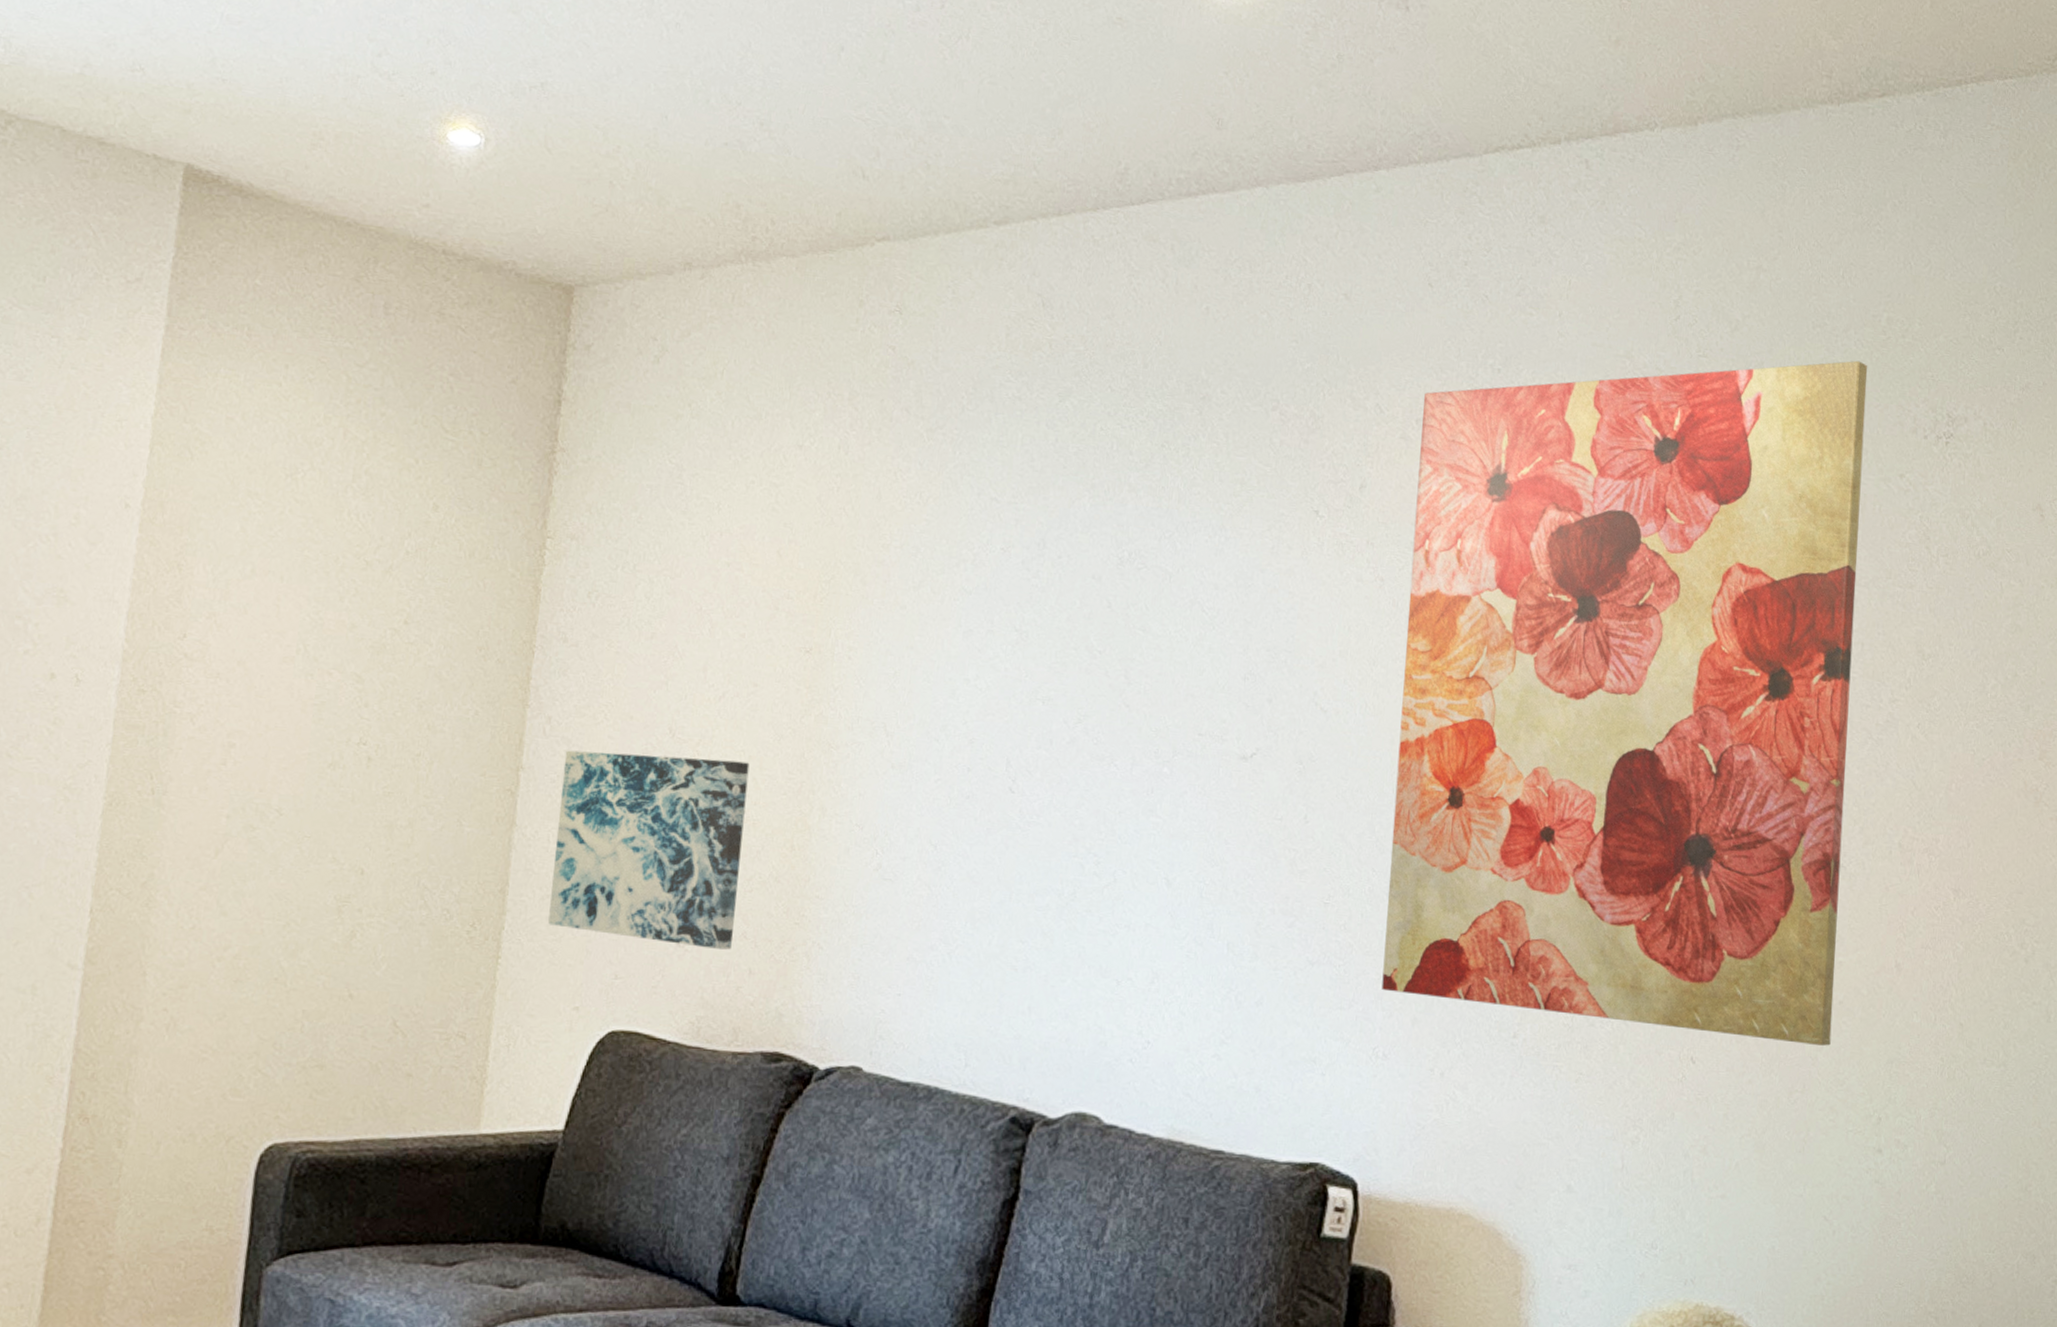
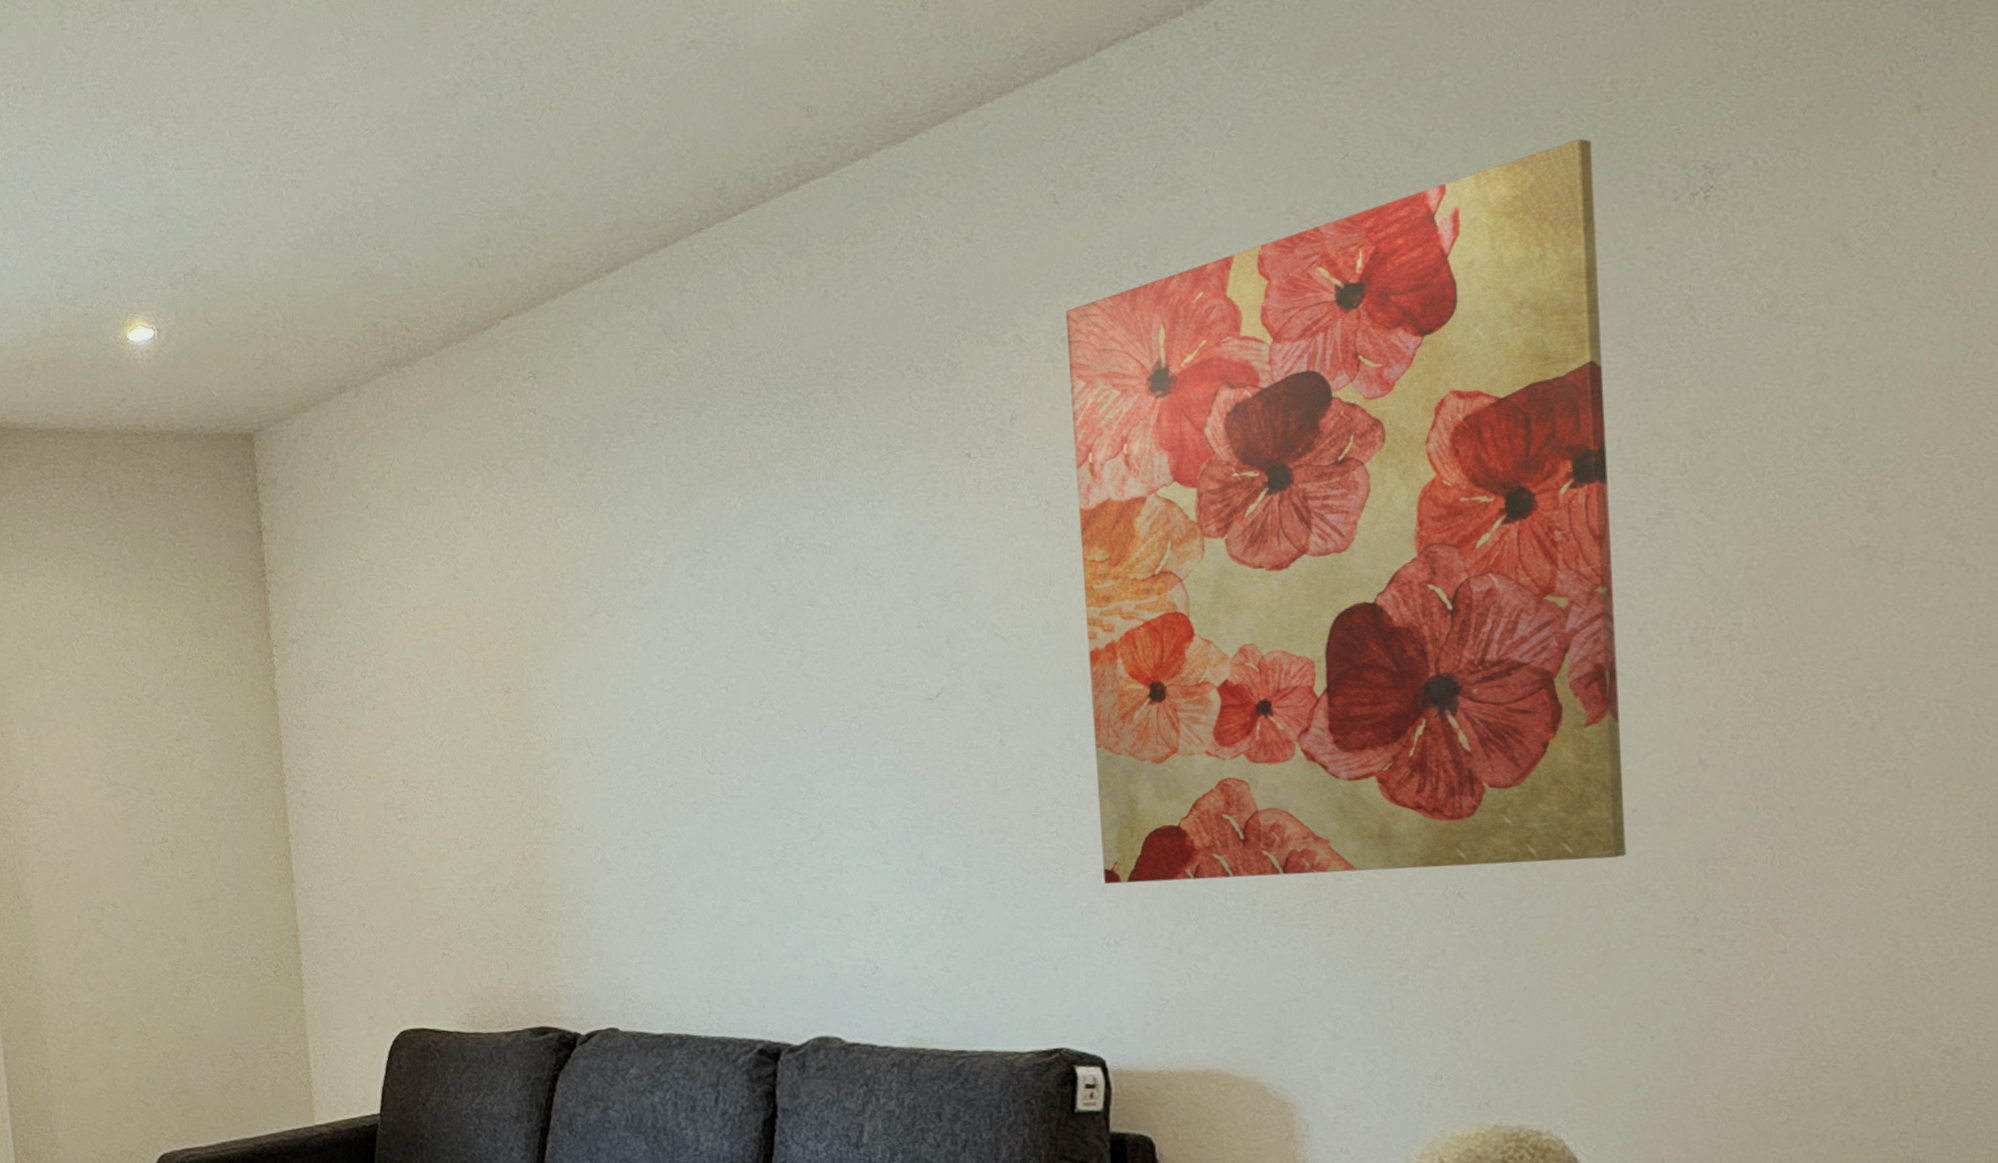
wall art: present [548,750,750,950] -> none [322,795,488,956]

